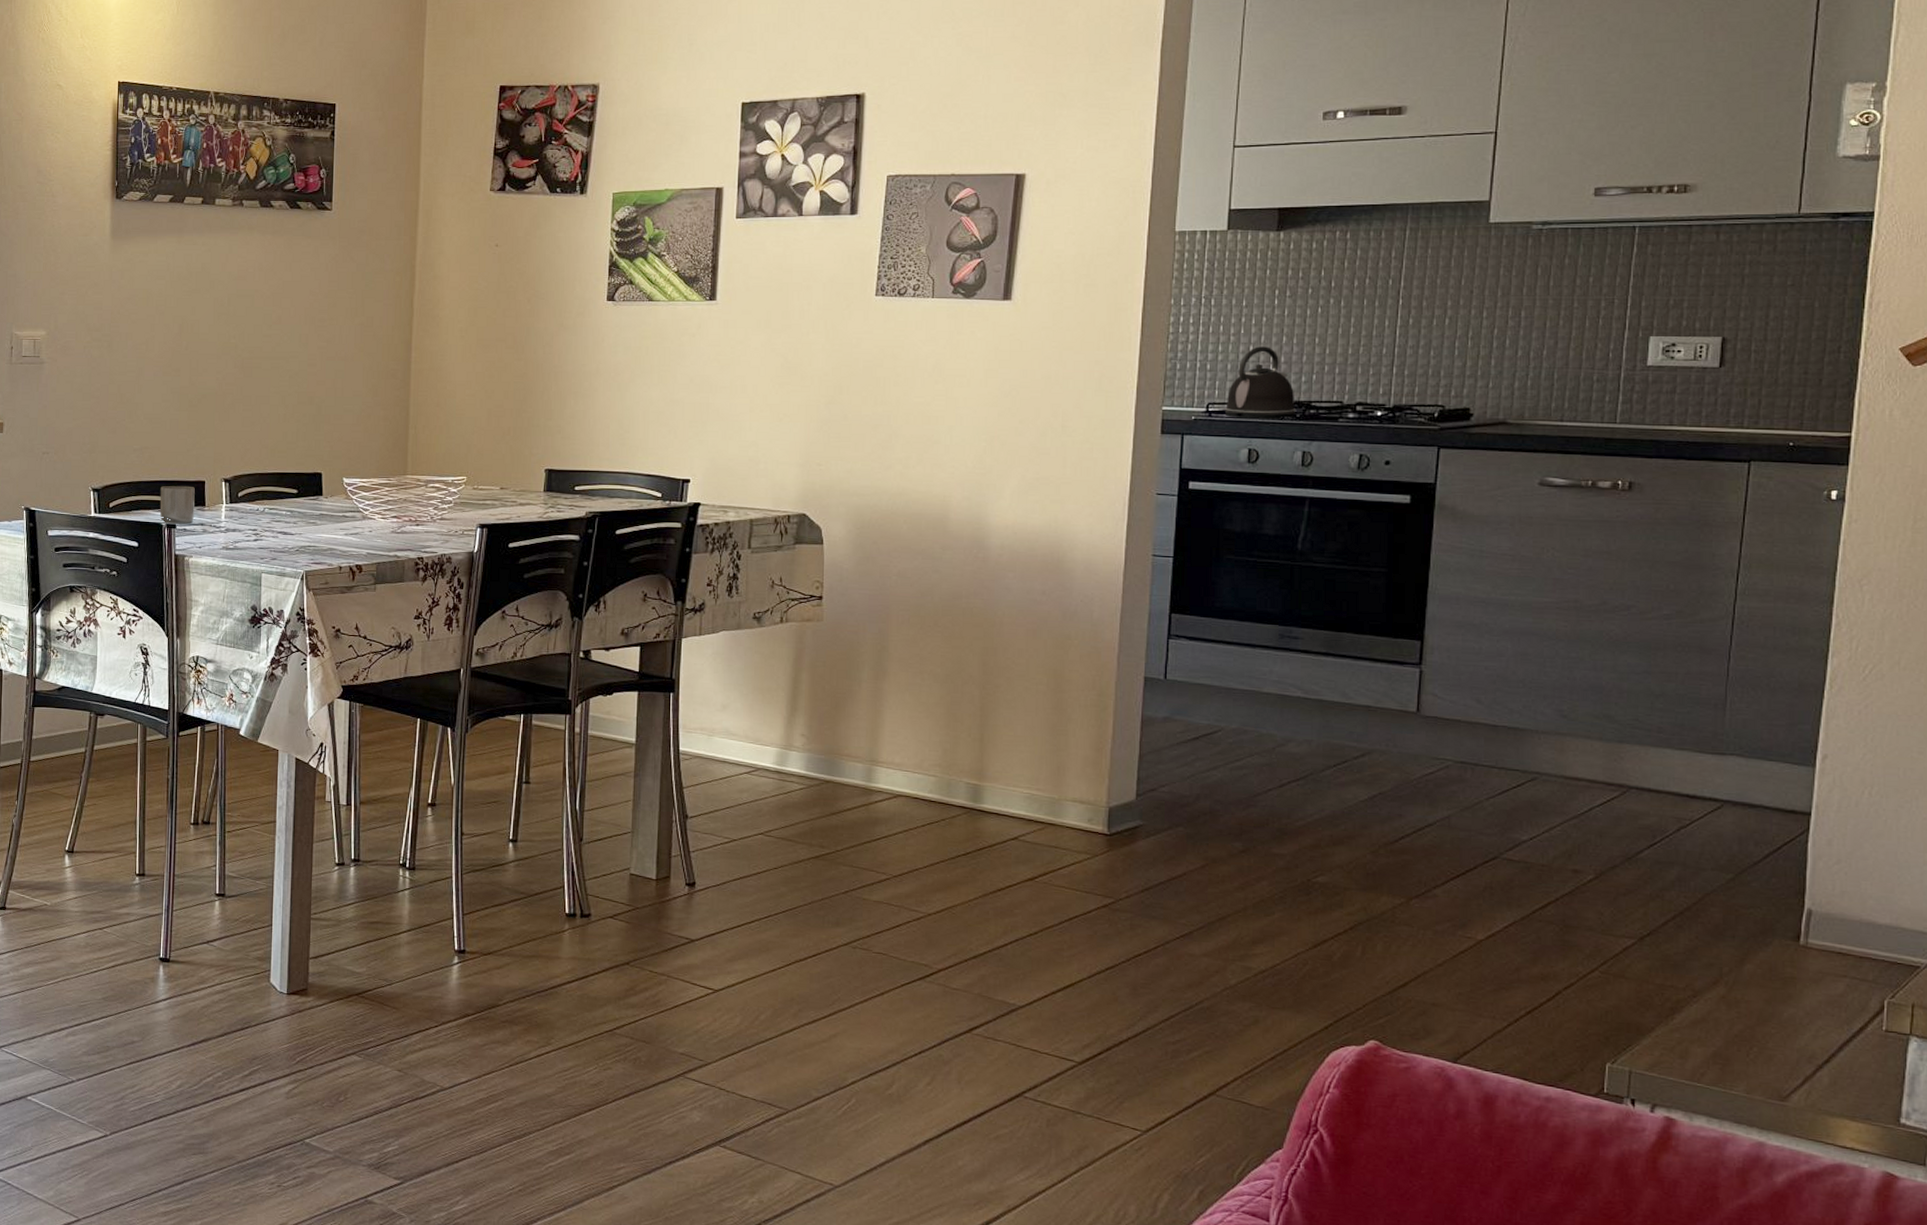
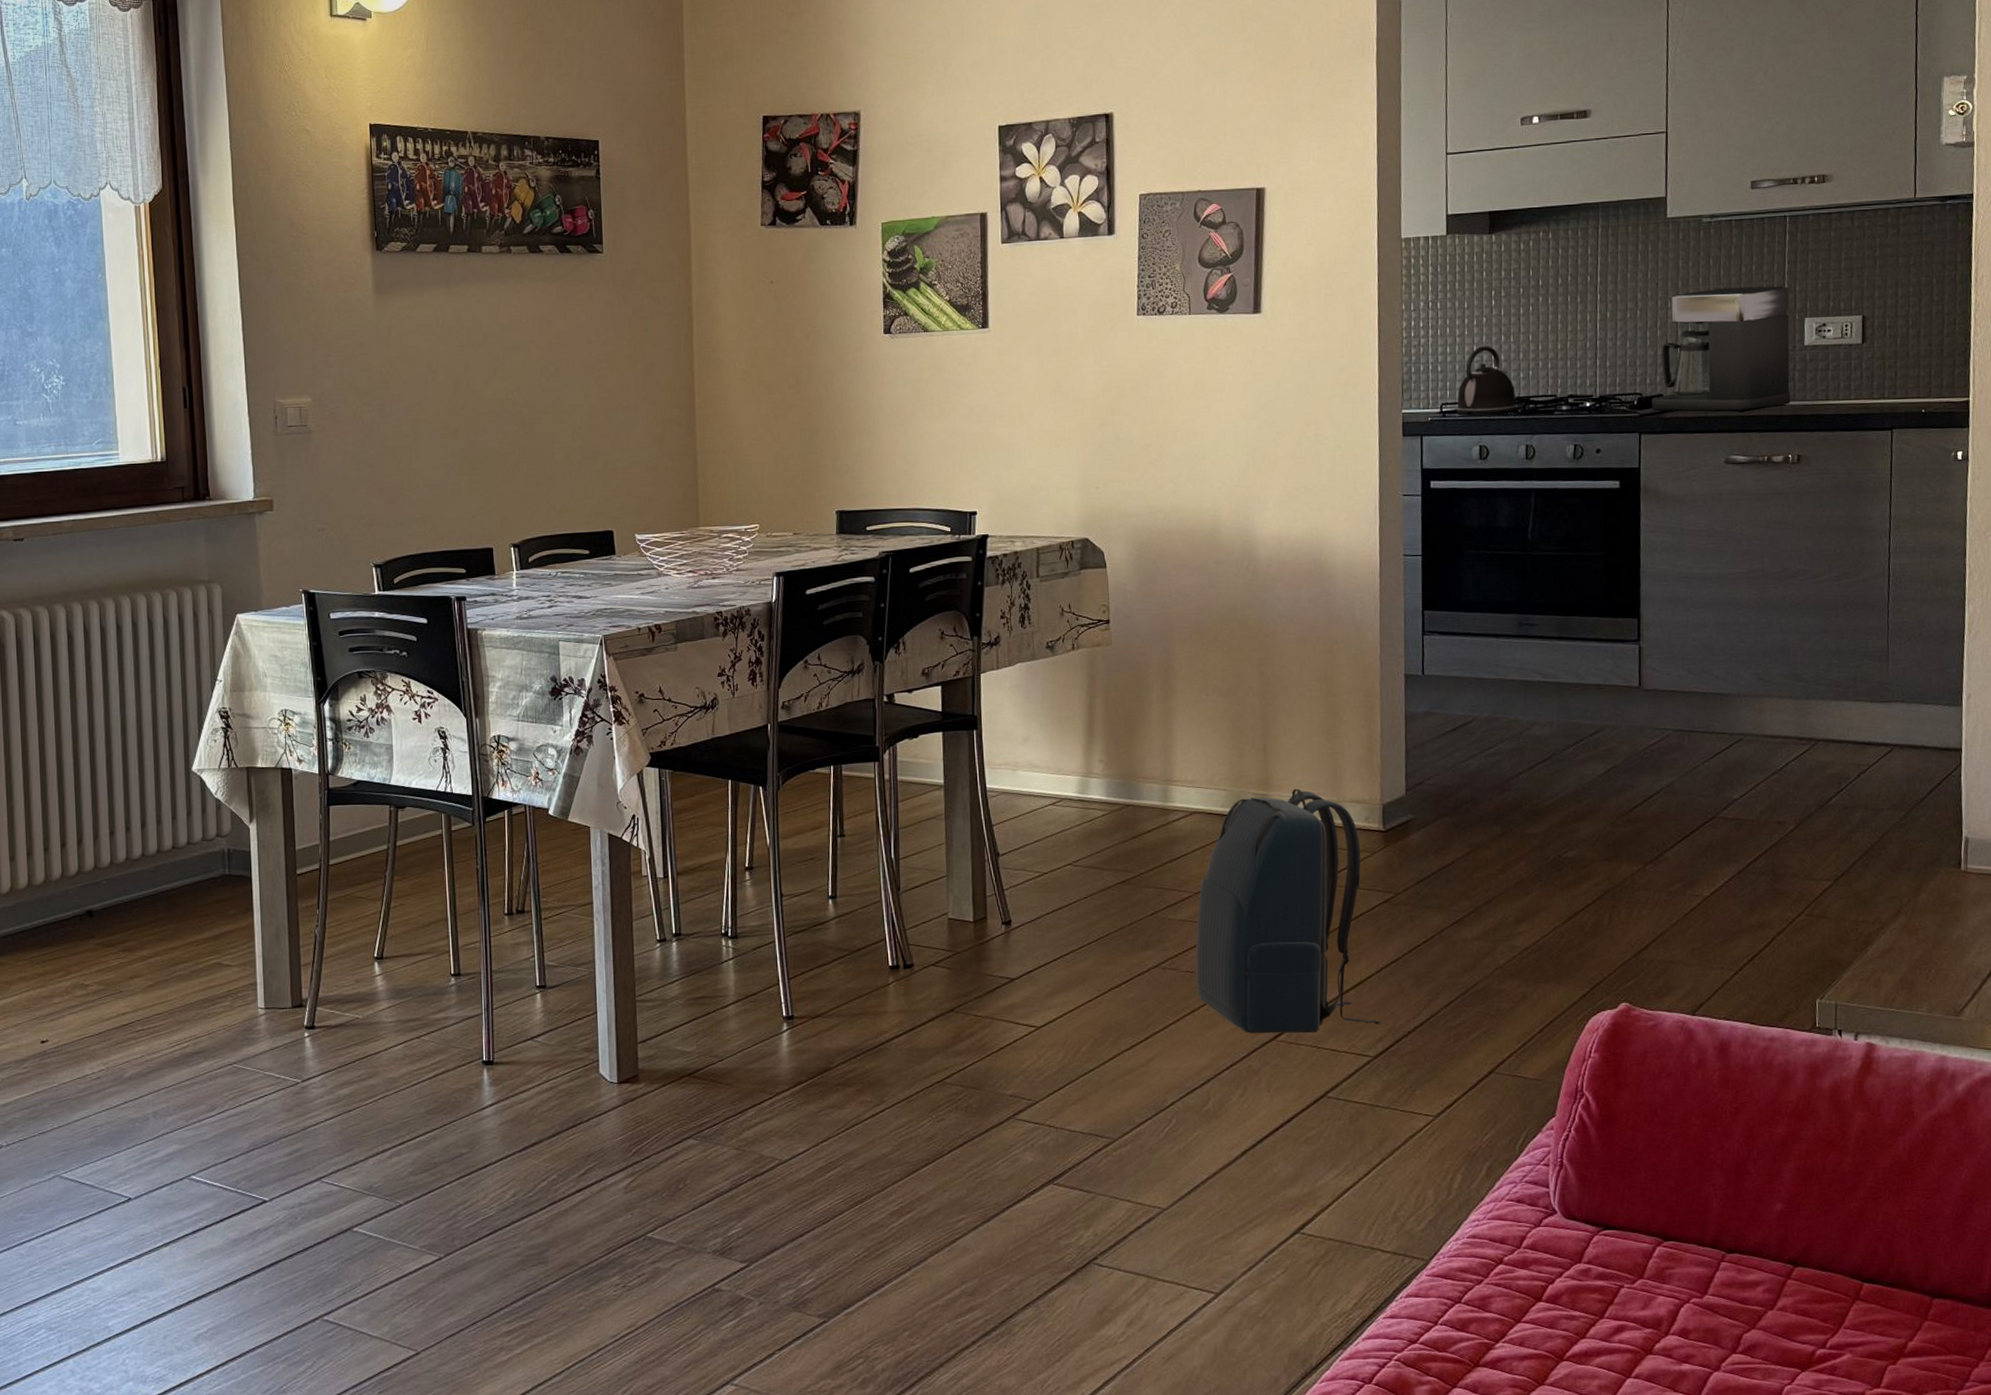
cup: present [159,485,195,524] -> none [446,554,484,597]
backpack: none [888,782,1089,1031] -> present [1195,789,1380,1034]
coffee maker: none [1455,299,1633,433] -> present [1651,286,1791,413]

